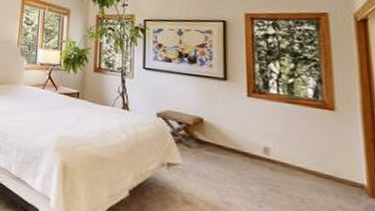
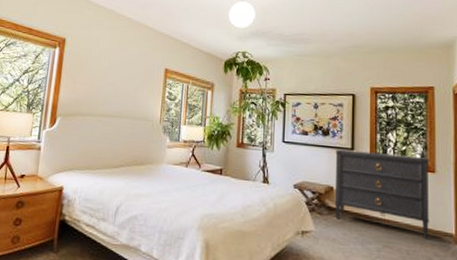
dresser: none [204,78,330,187] -> present [334,149,429,239]

